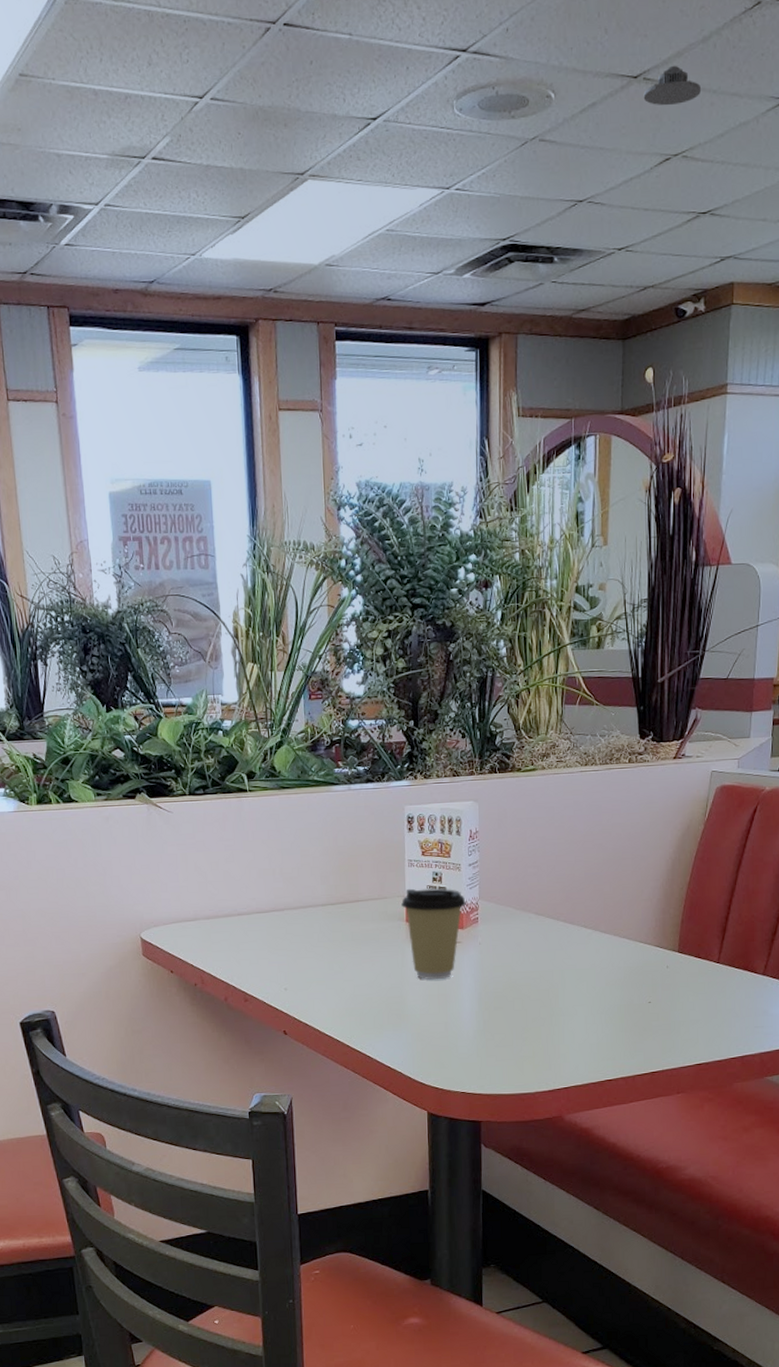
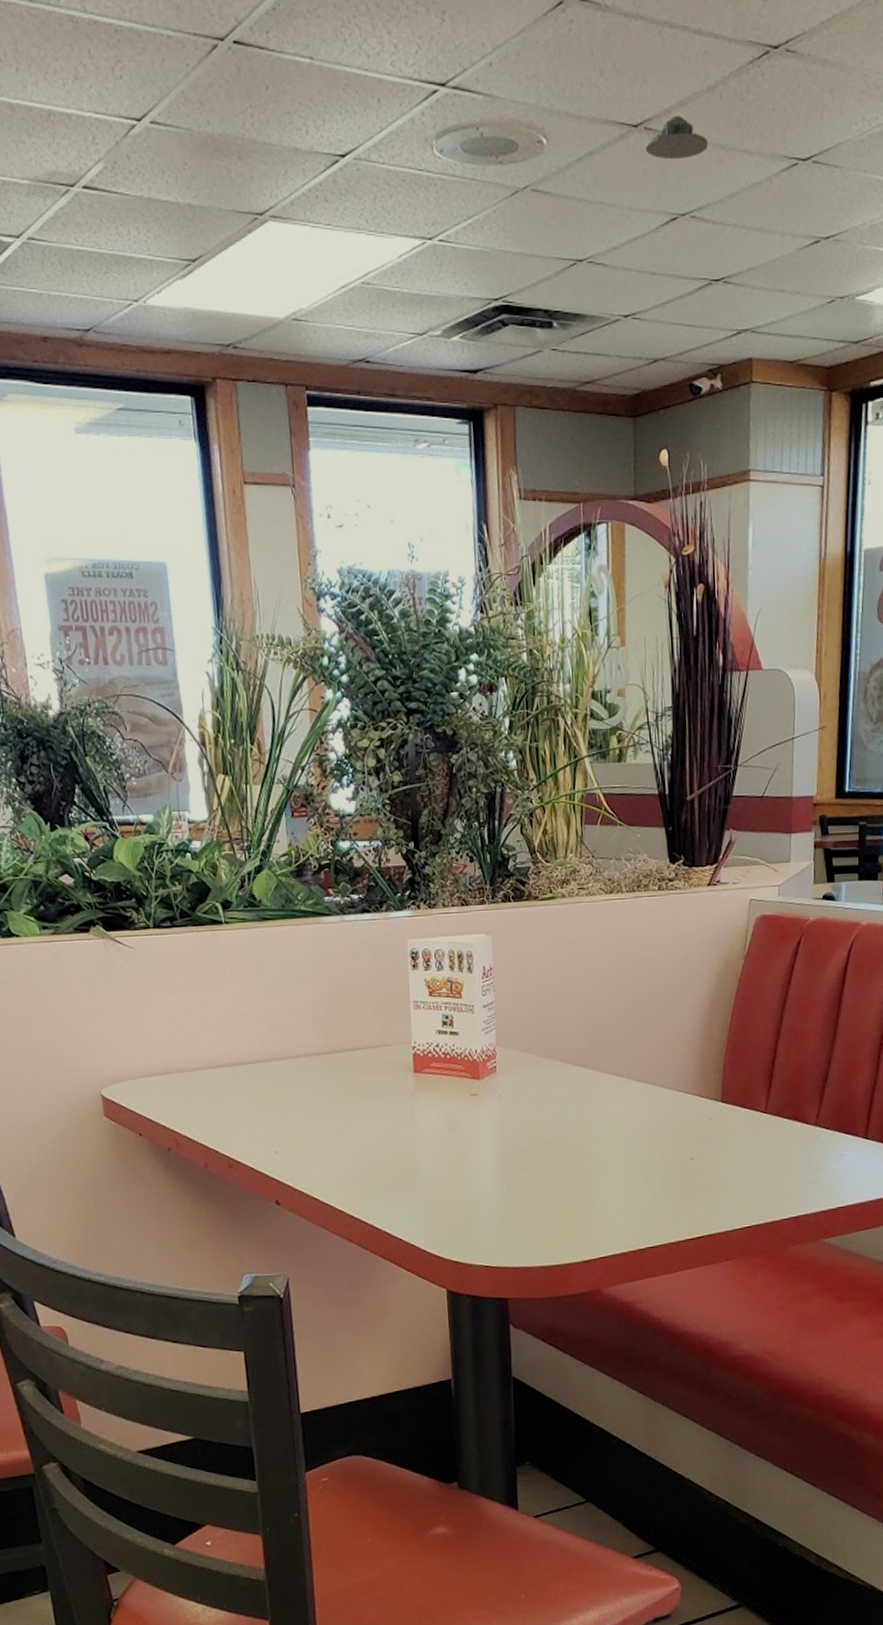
coffee cup: present [401,888,466,980] -> none [408,1033,482,1138]

